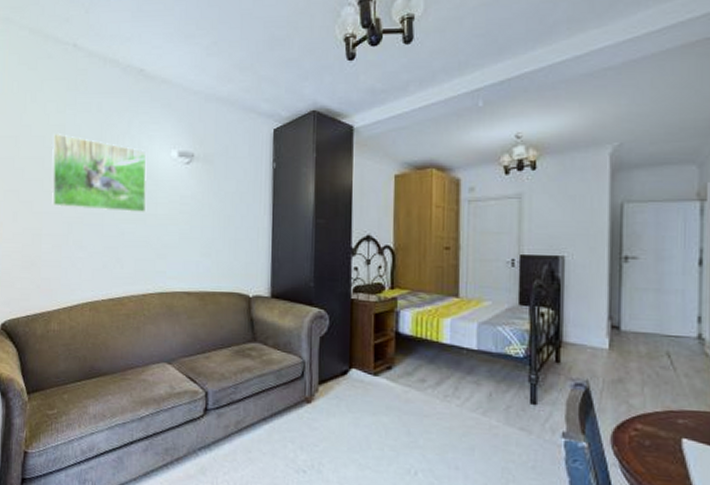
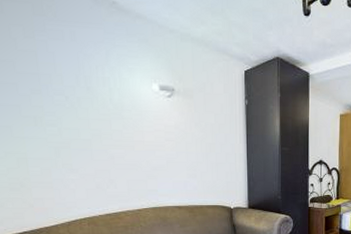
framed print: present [51,132,147,213] -> none [23,58,134,140]

